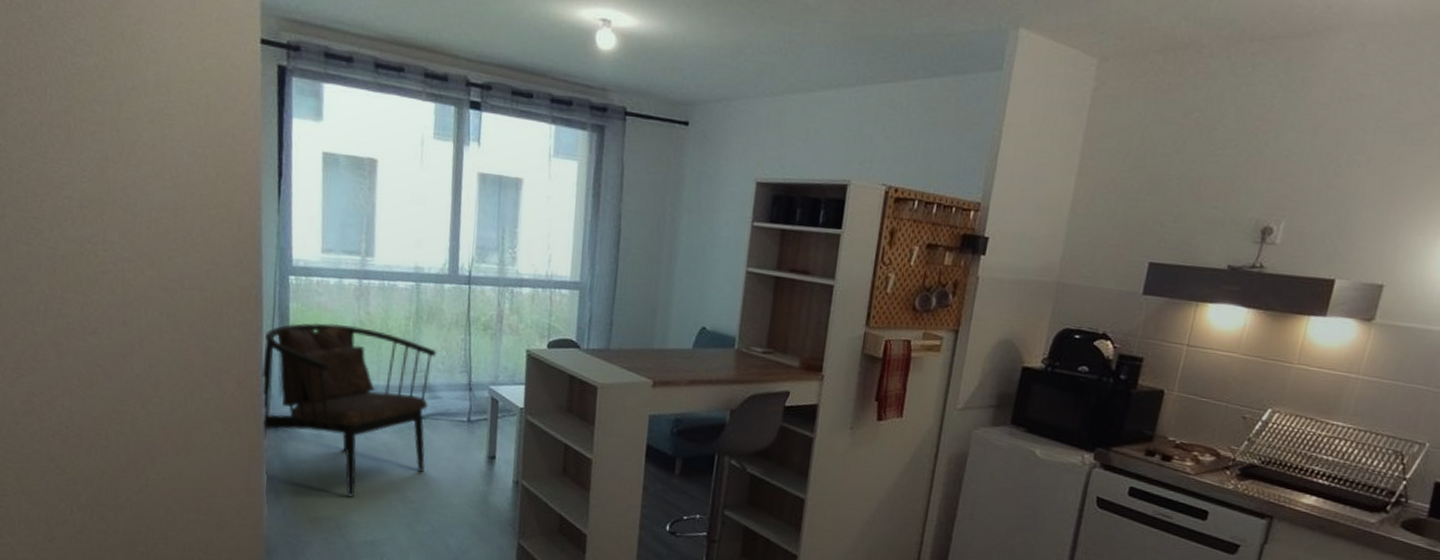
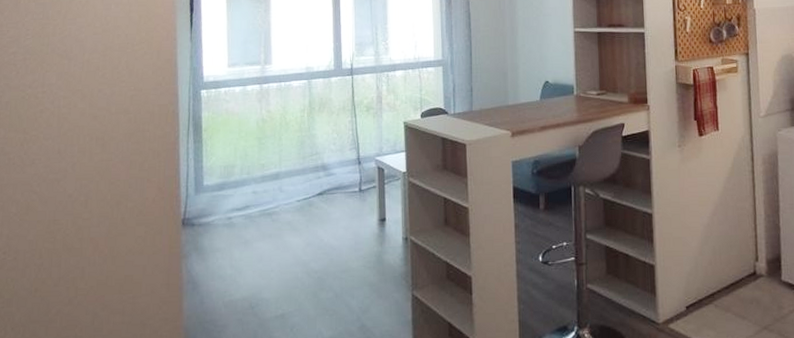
armchair: present [262,322,437,497] -> none [179,123,329,277]

